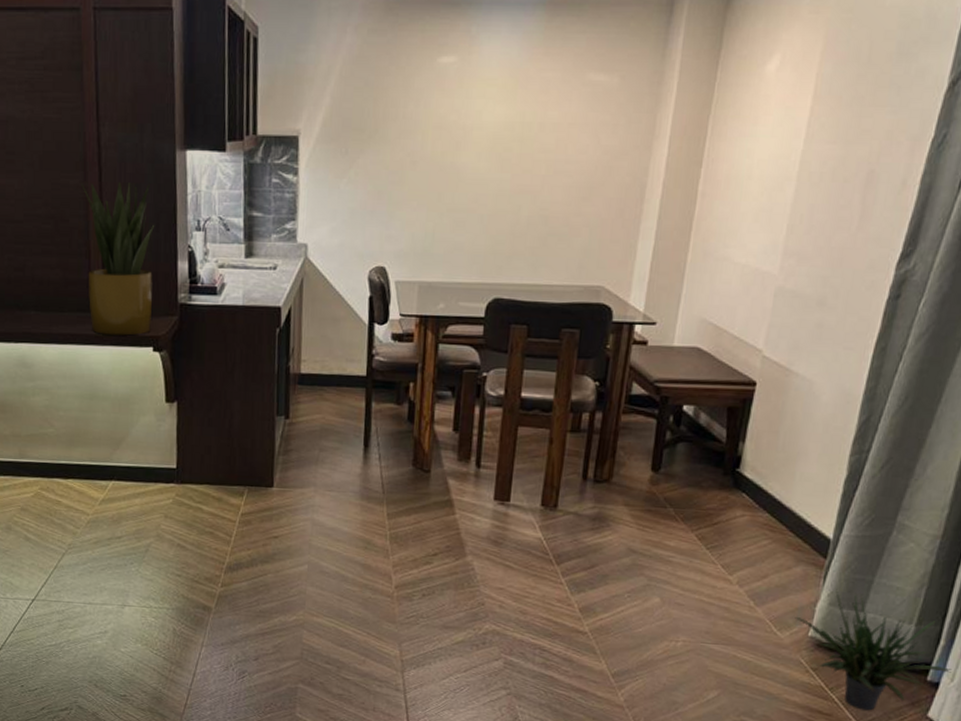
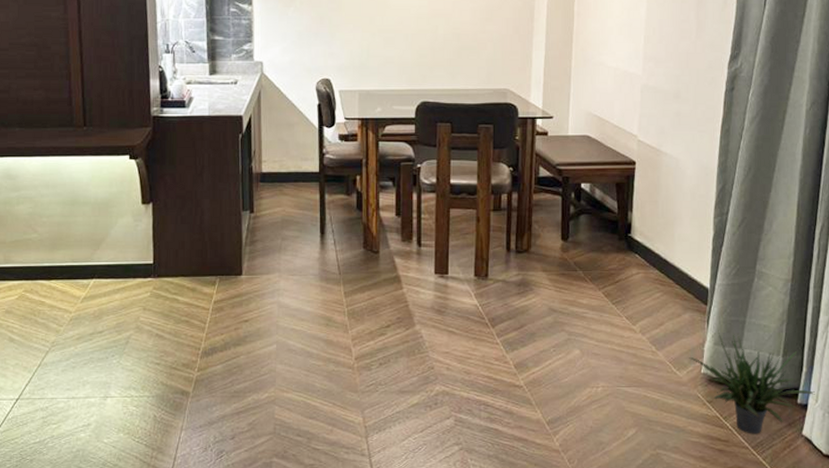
planter: present [82,181,155,336] -> none [62,13,129,146]

